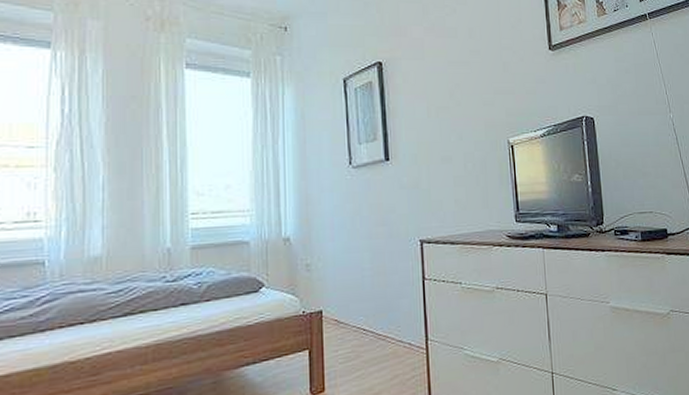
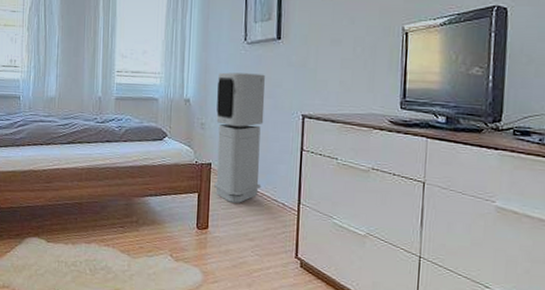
air purifier: none [322,200,382,354] -> present [214,72,265,203]

